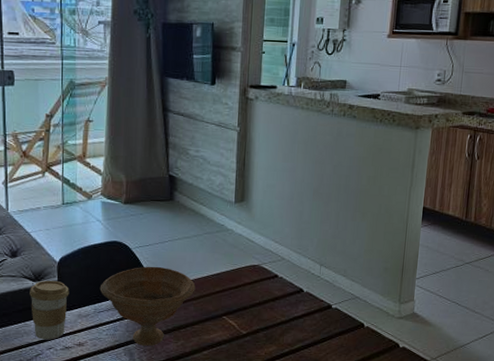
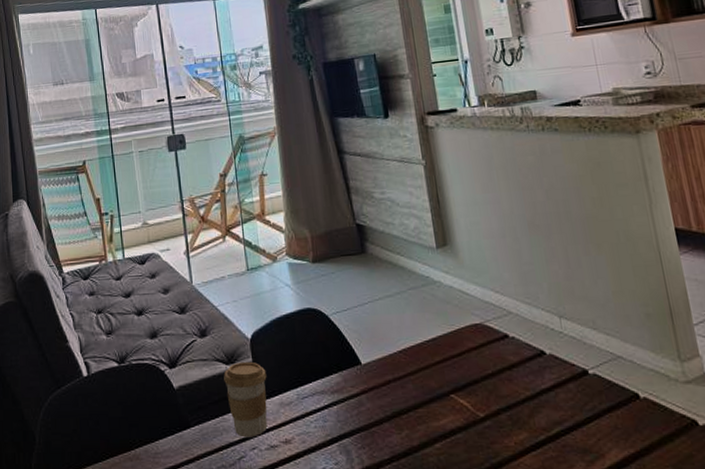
bowl: present [99,266,196,346] -> none [299,335,411,440]

